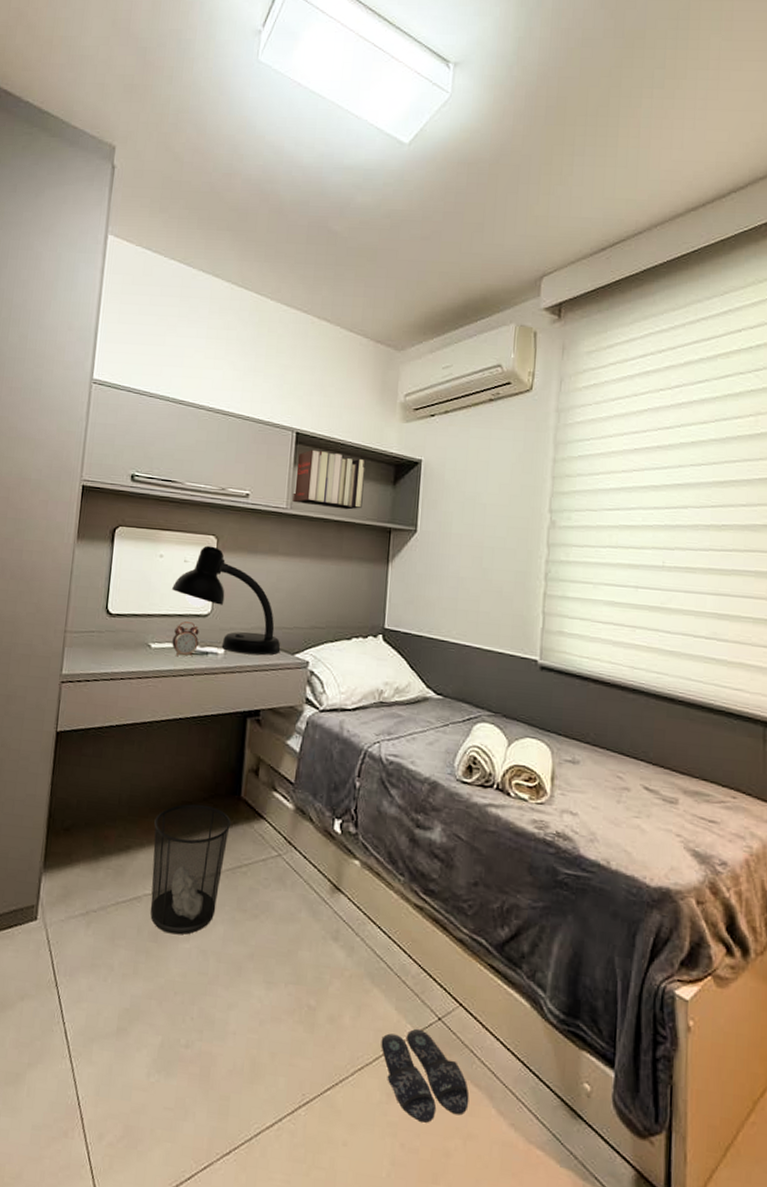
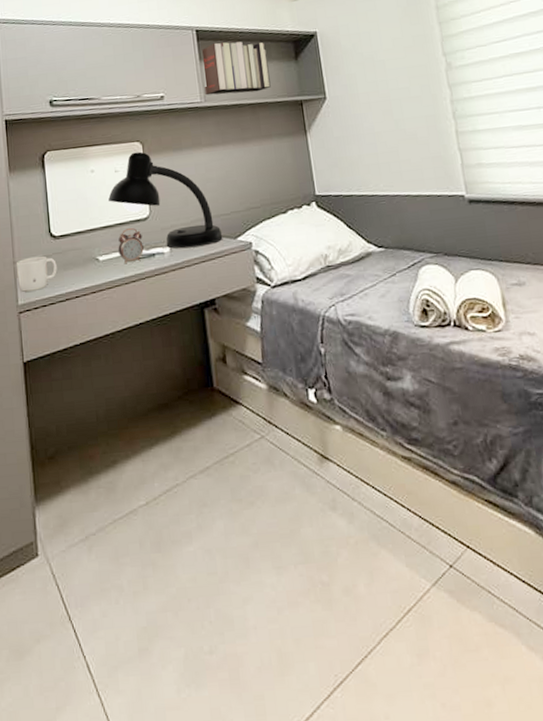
mug: none [65,629,108,664] -> present [17,255,57,292]
waste bin: present [150,803,231,935] -> none [135,403,212,541]
slippers: present [381,1028,469,1123] -> none [399,581,499,676]

